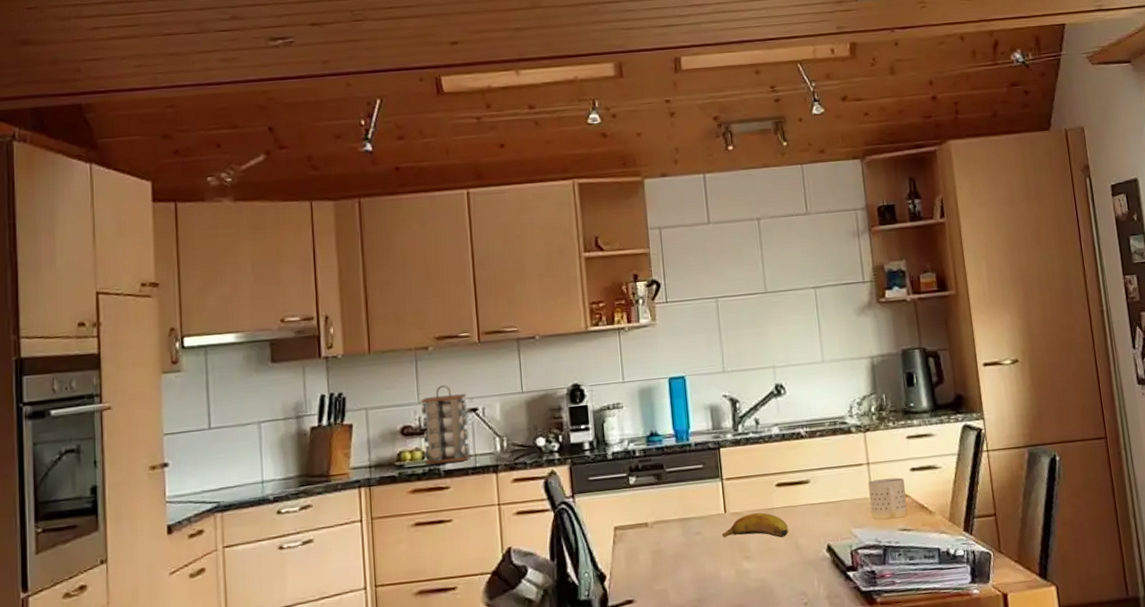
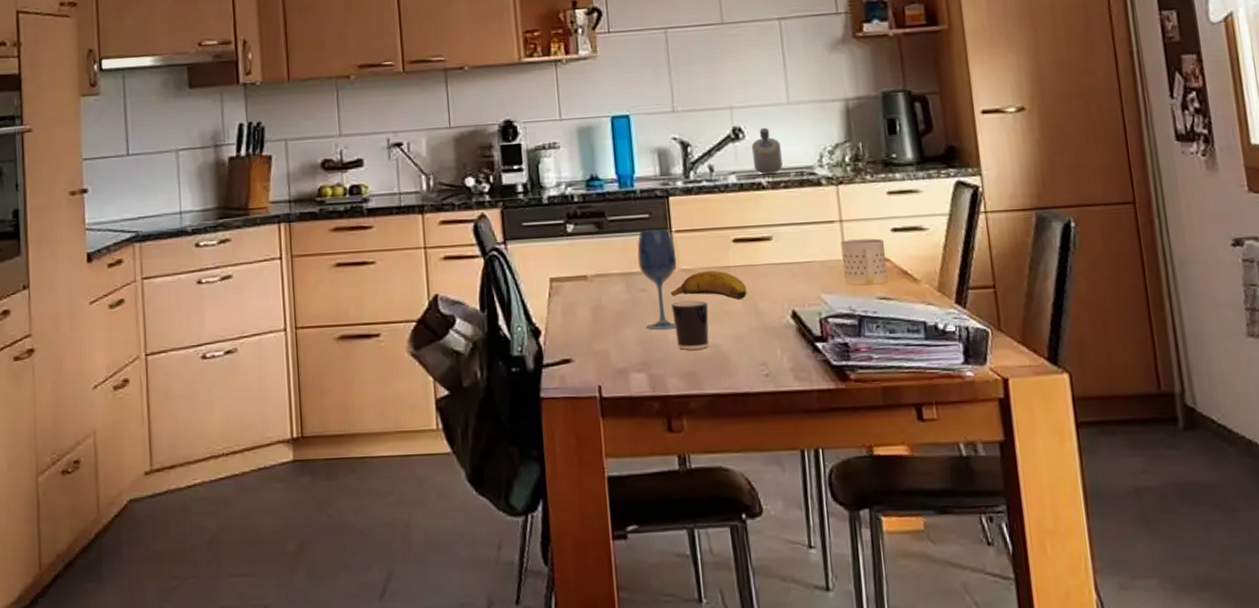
spice rack: present [421,385,470,465] -> none [342,117,394,203]
wineglass: none [692,477,728,570] -> present [637,228,677,331]
mug: none [723,540,756,585] -> present [671,300,709,350]
soap dispenser: none [791,383,818,426] -> present [751,127,783,175]

